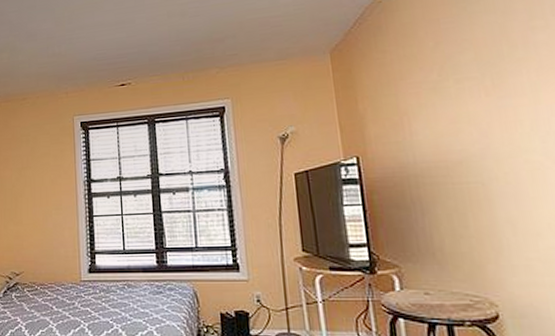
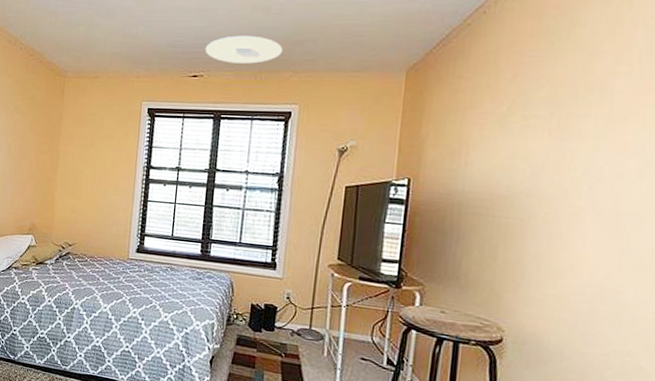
ceiling light: none [128,39,206,68] -> present [205,35,283,64]

